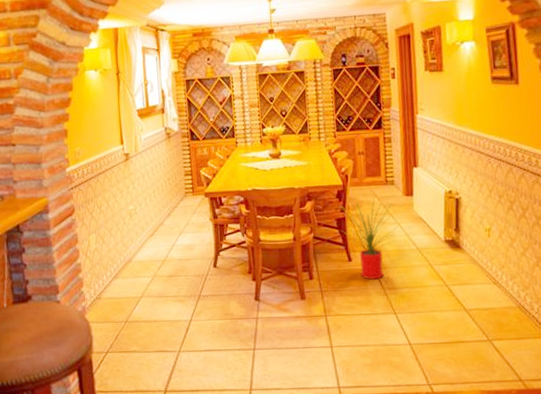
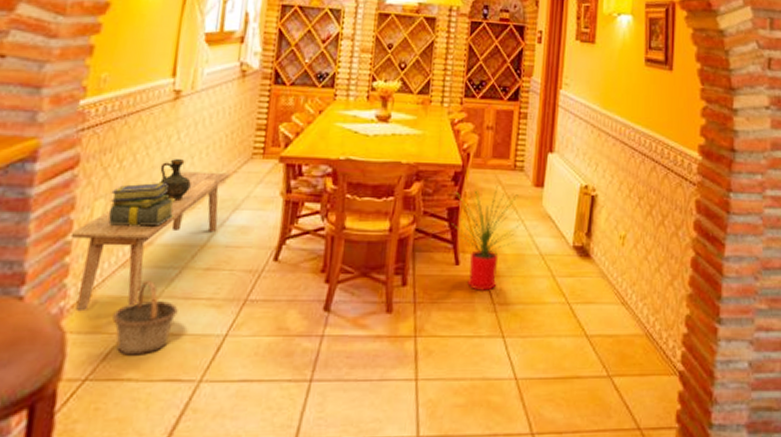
bench: none [79,208,173,309] -> present [70,171,231,312]
stack of books: none [98,218,142,251] -> present [108,182,175,226]
basket: none [116,286,156,336] -> present [112,281,178,356]
ceramic jug: none [125,202,148,231] -> present [160,159,191,200]

